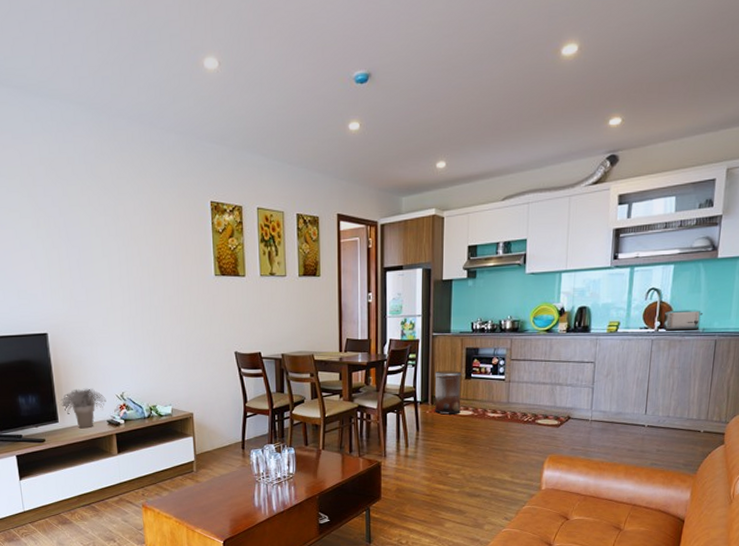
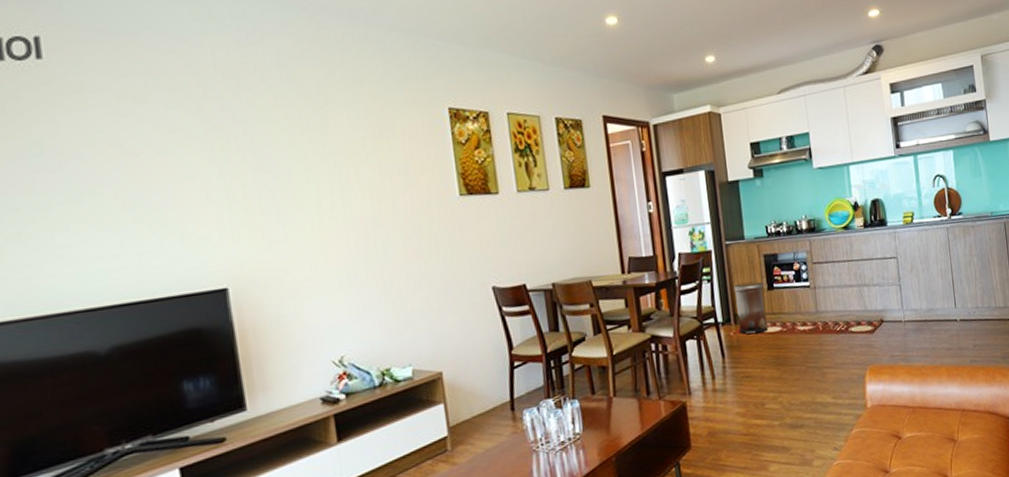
potted plant: present [58,388,106,429] -> none [245,356,318,415]
toaster: present [663,309,702,331] -> none [953,193,988,218]

